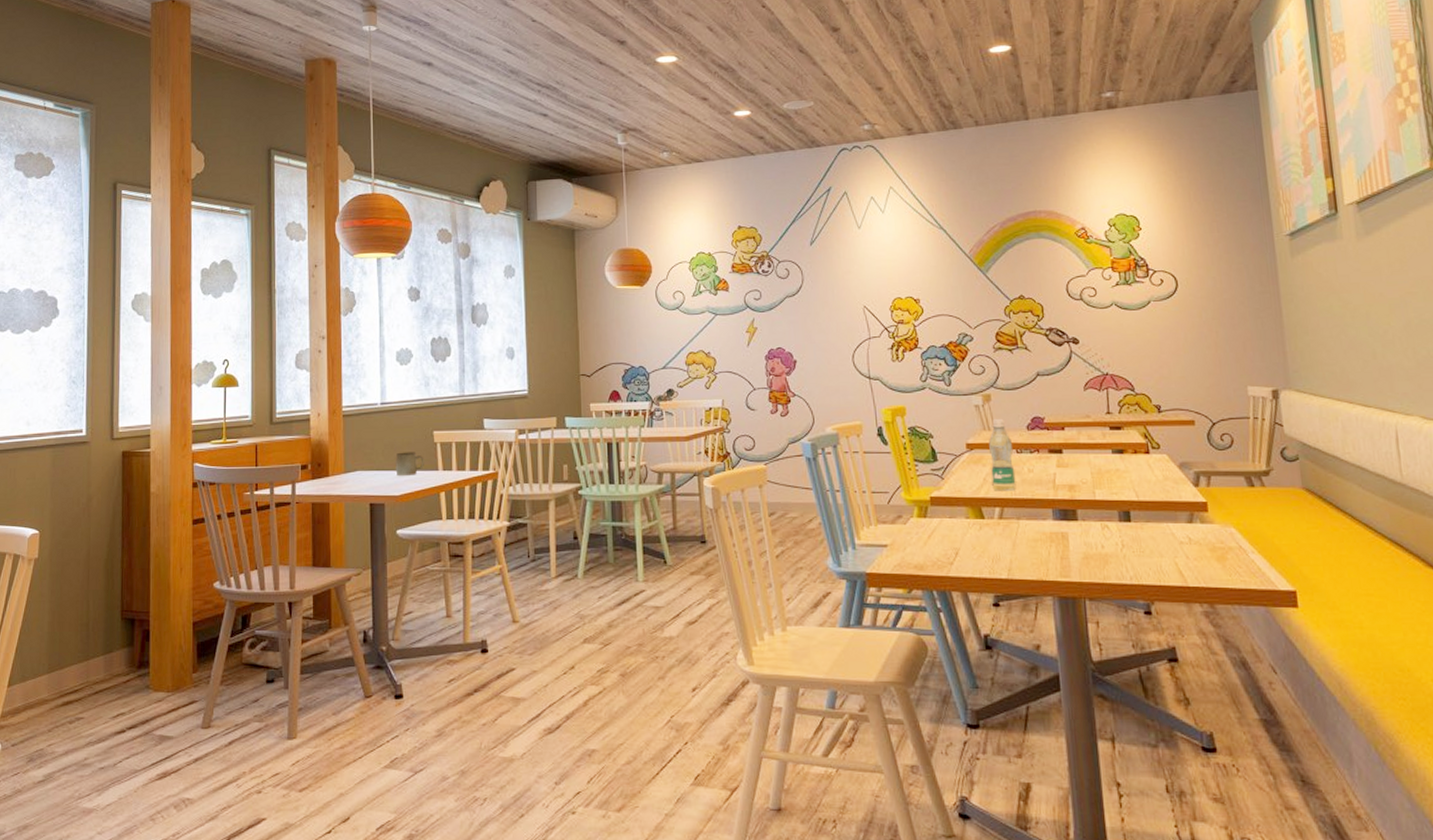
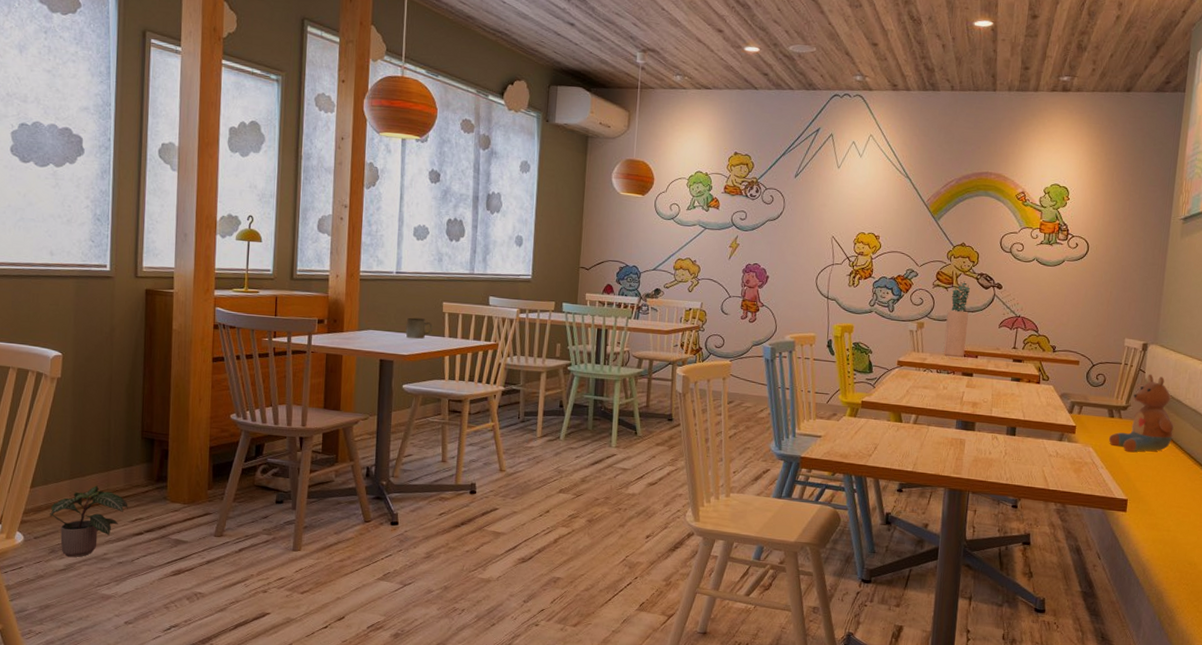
potted plant: none [28,678,109,765] -> present [50,485,128,557]
bottle: present [989,418,1017,491] -> none [912,342,935,403]
vase: none [1016,339,1047,433] -> present [943,281,970,358]
stuffed toy: none [1253,426,1339,529] -> present [1108,374,1174,452]

